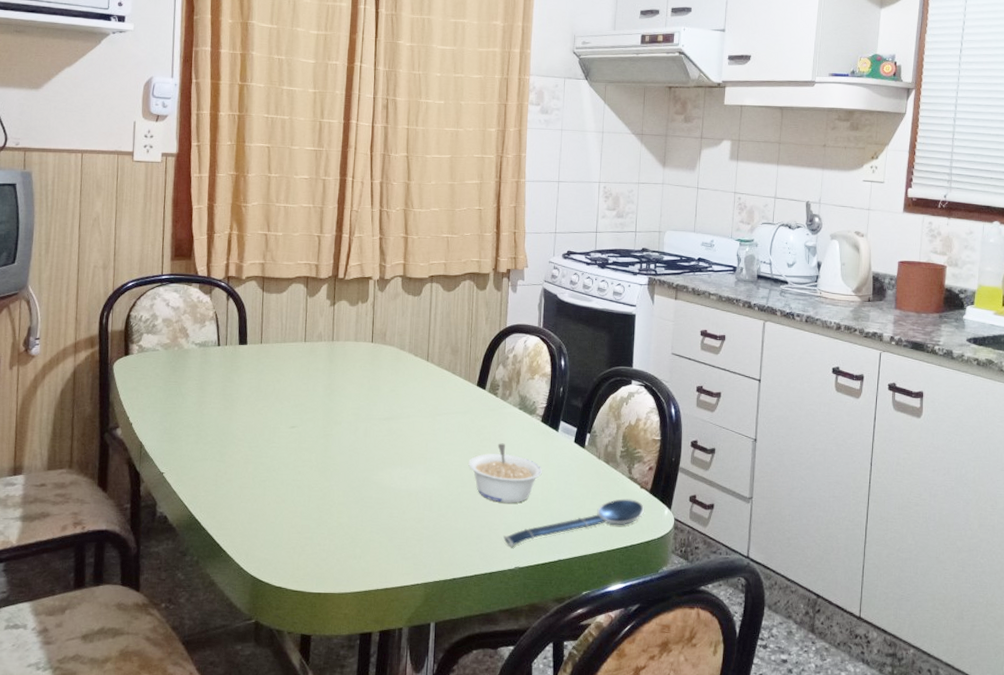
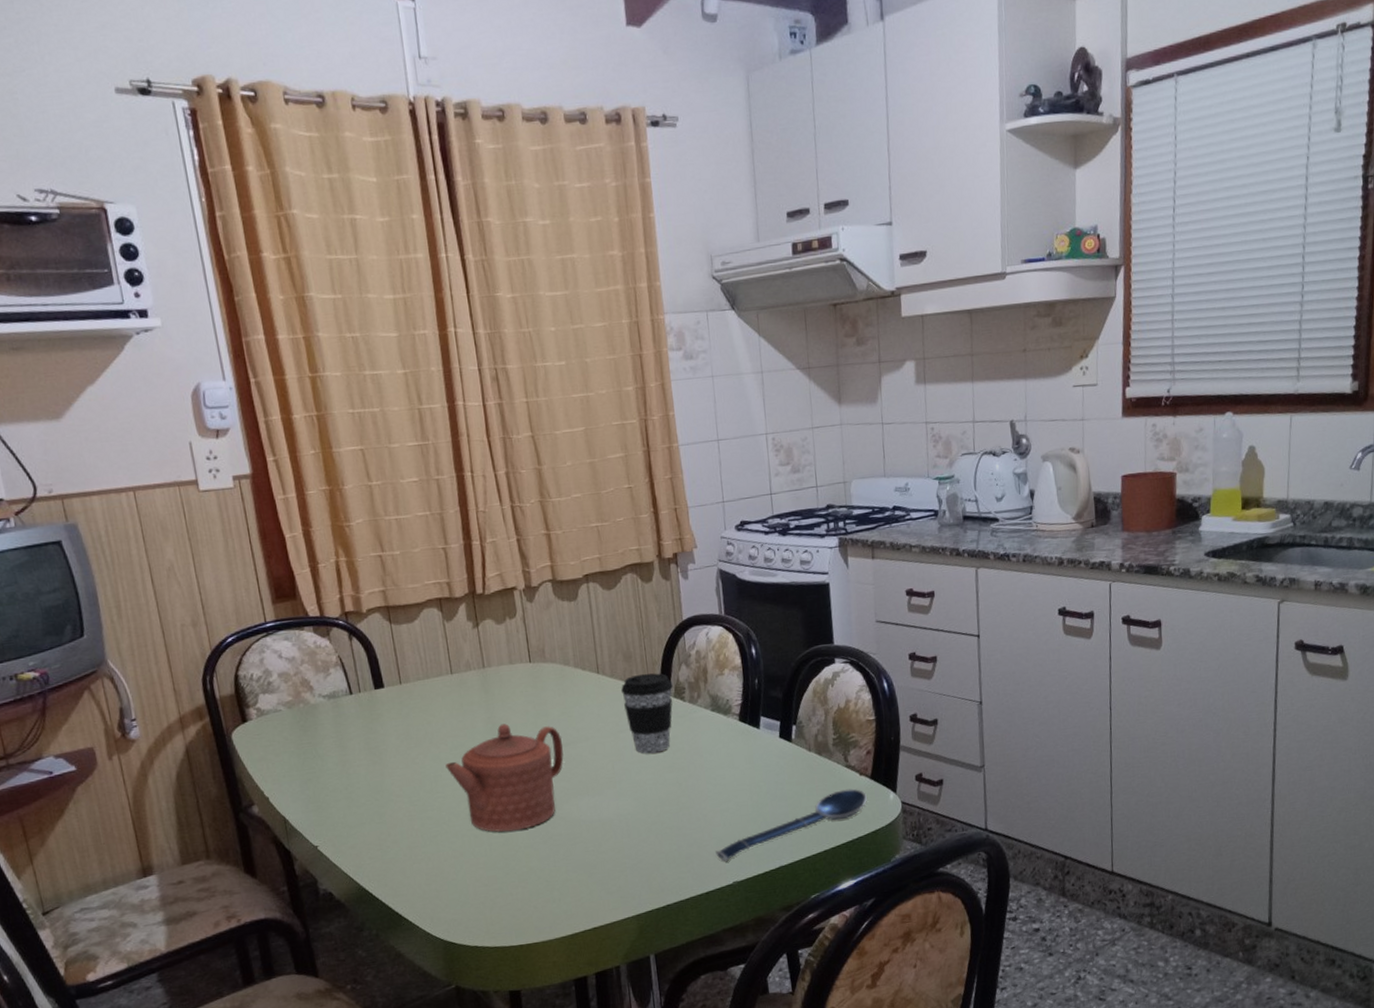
teapot: none [285,392,388,488] -> present [445,723,564,832]
coffee cup: none [445,367,489,439] -> present [621,673,673,754]
legume: present [468,443,542,503] -> none [663,751,748,816]

